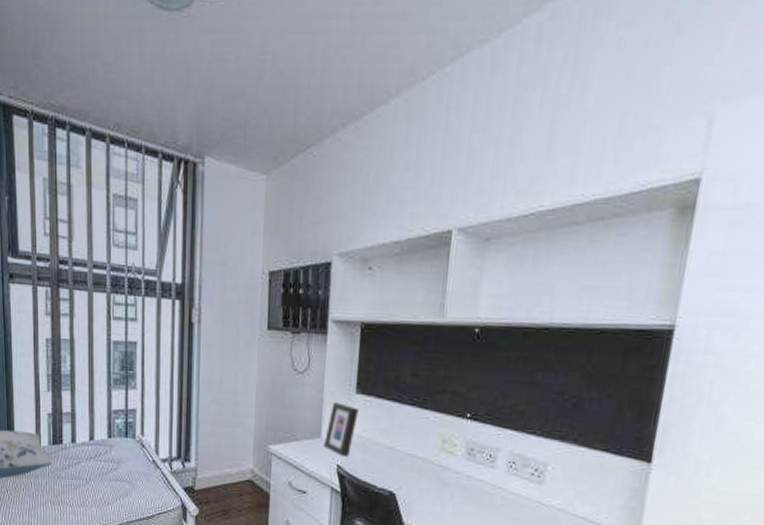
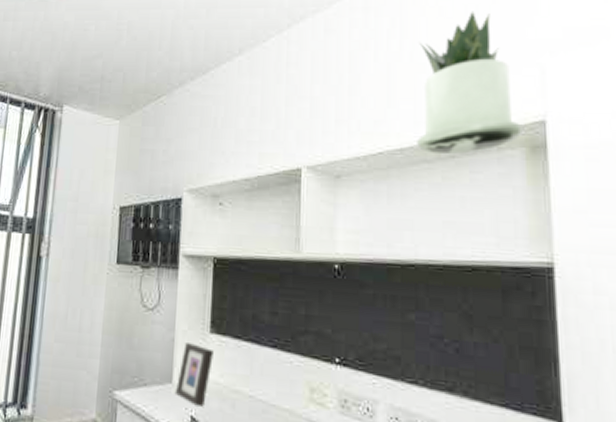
planter: none [569,44,679,216] -> present [417,11,525,155]

